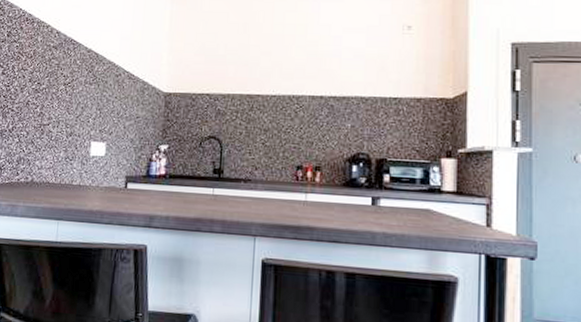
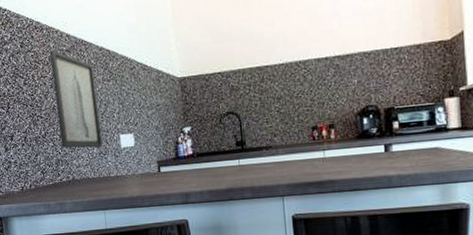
wall art: none [27,45,78,151] -> present [50,50,102,149]

